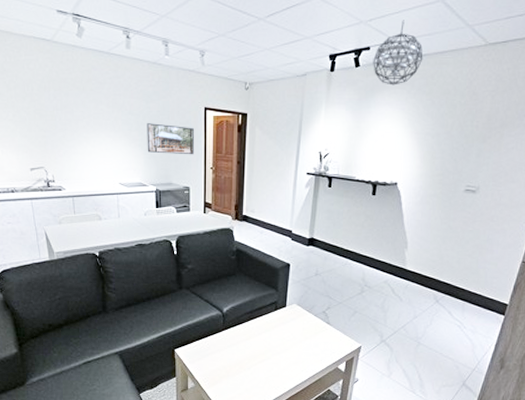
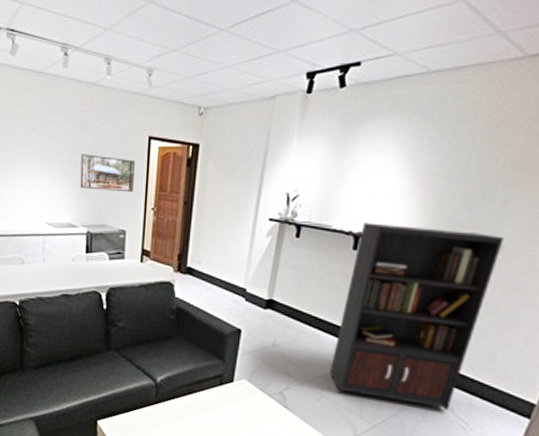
bookcase: none [360,173,480,314] -> present [330,222,504,410]
pendant light: present [373,20,423,85] -> none [363,26,433,111]

